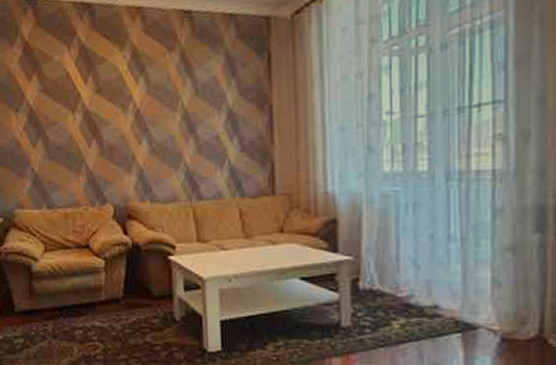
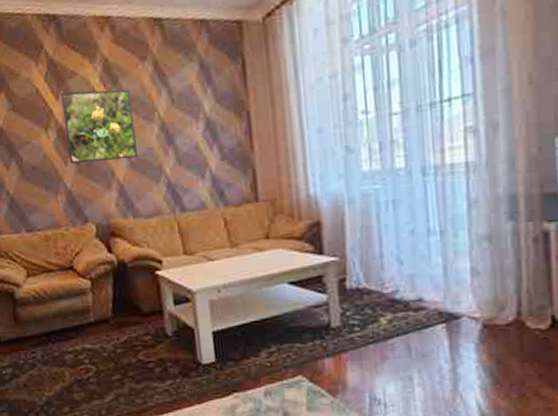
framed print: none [89,76,159,147] -> present [60,89,138,165]

